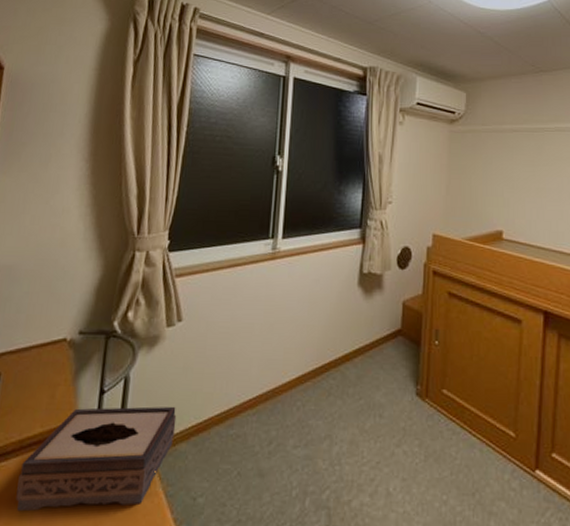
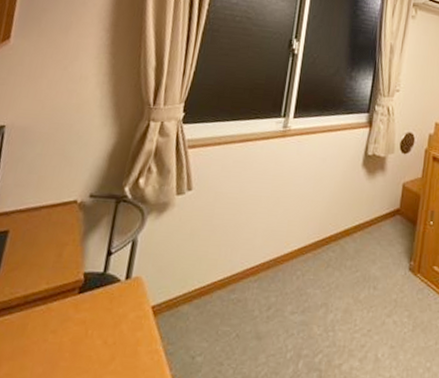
tissue box: present [16,406,177,512] -> none [17,267,181,364]

